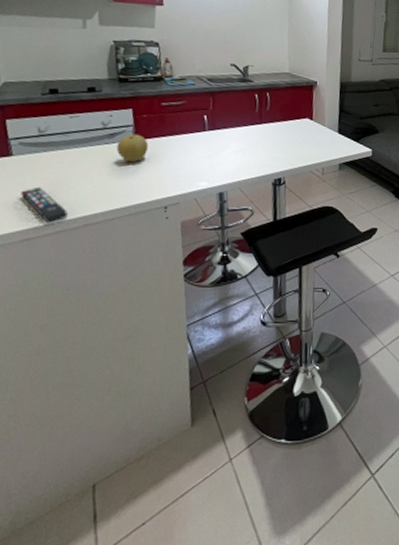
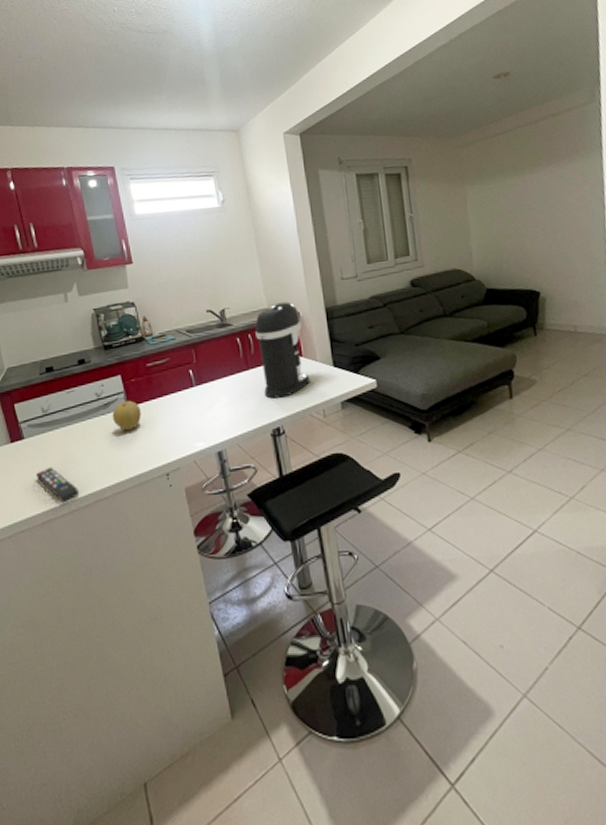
coffee maker: none [272,69,317,153] -> present [255,301,310,399]

